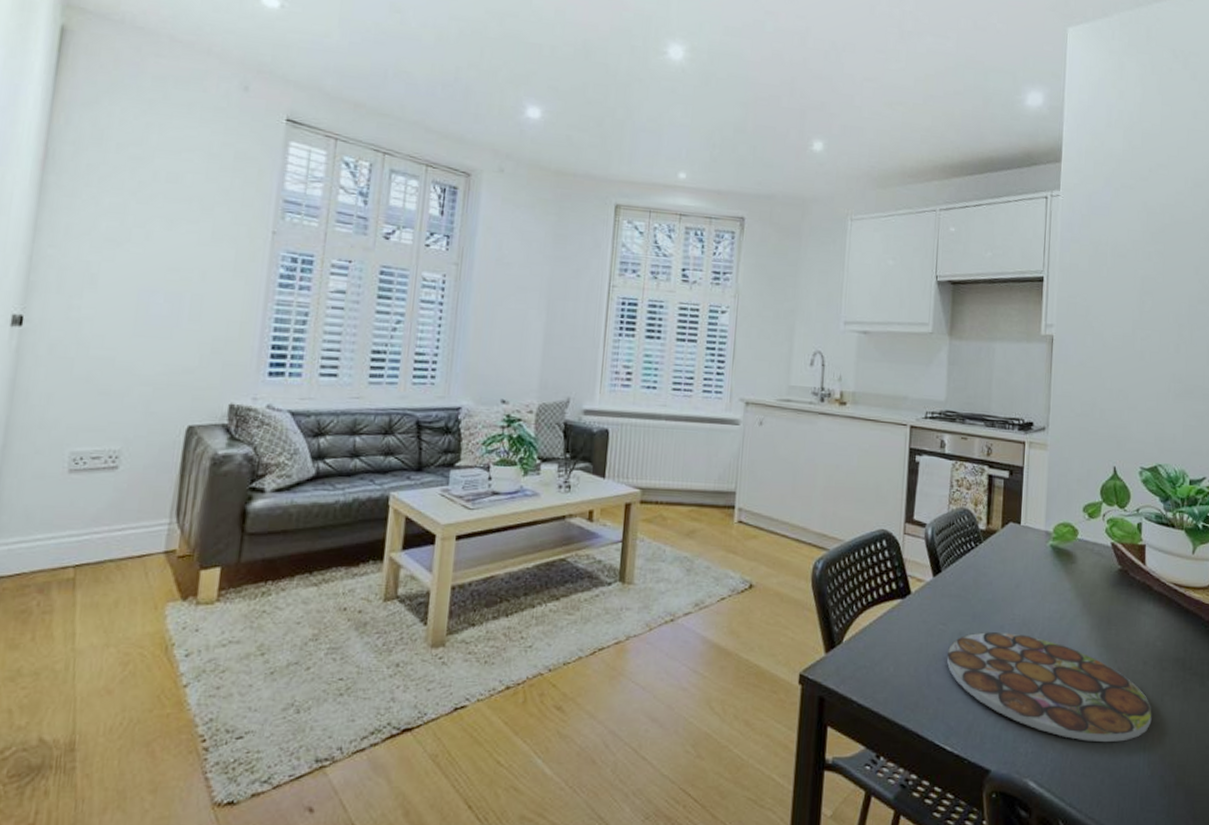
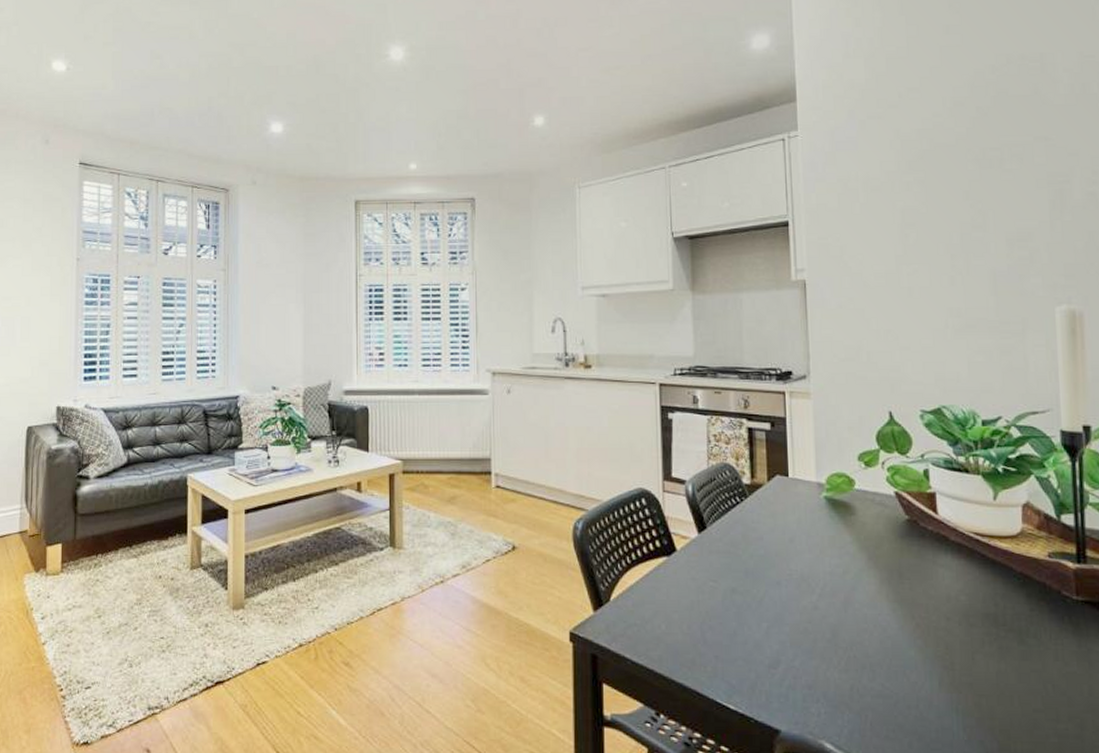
plate: present [947,632,1152,743] -> none [722,588,963,704]

